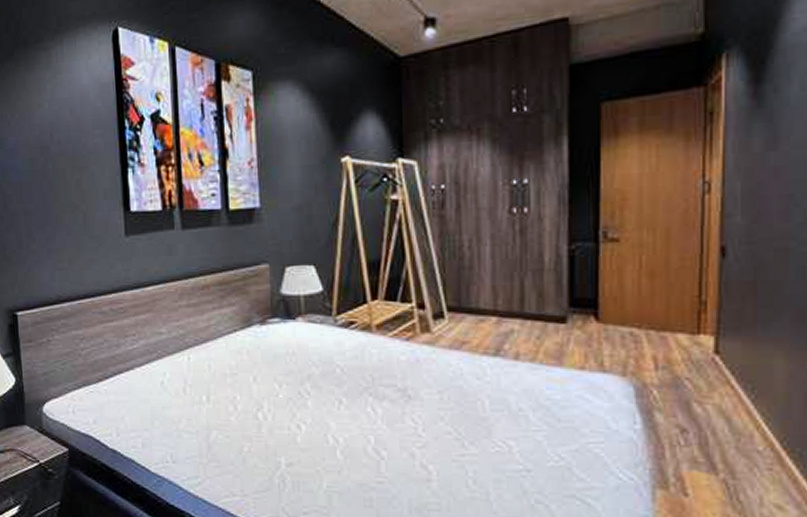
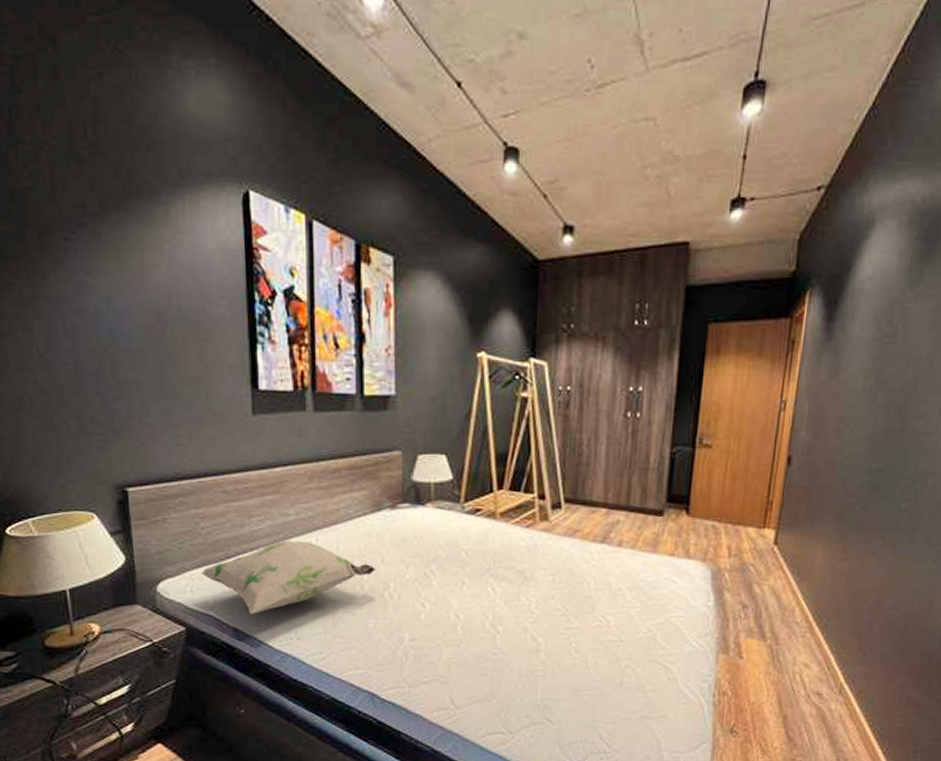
decorative pillow: none [81,359,248,435] -> present [200,540,375,614]

